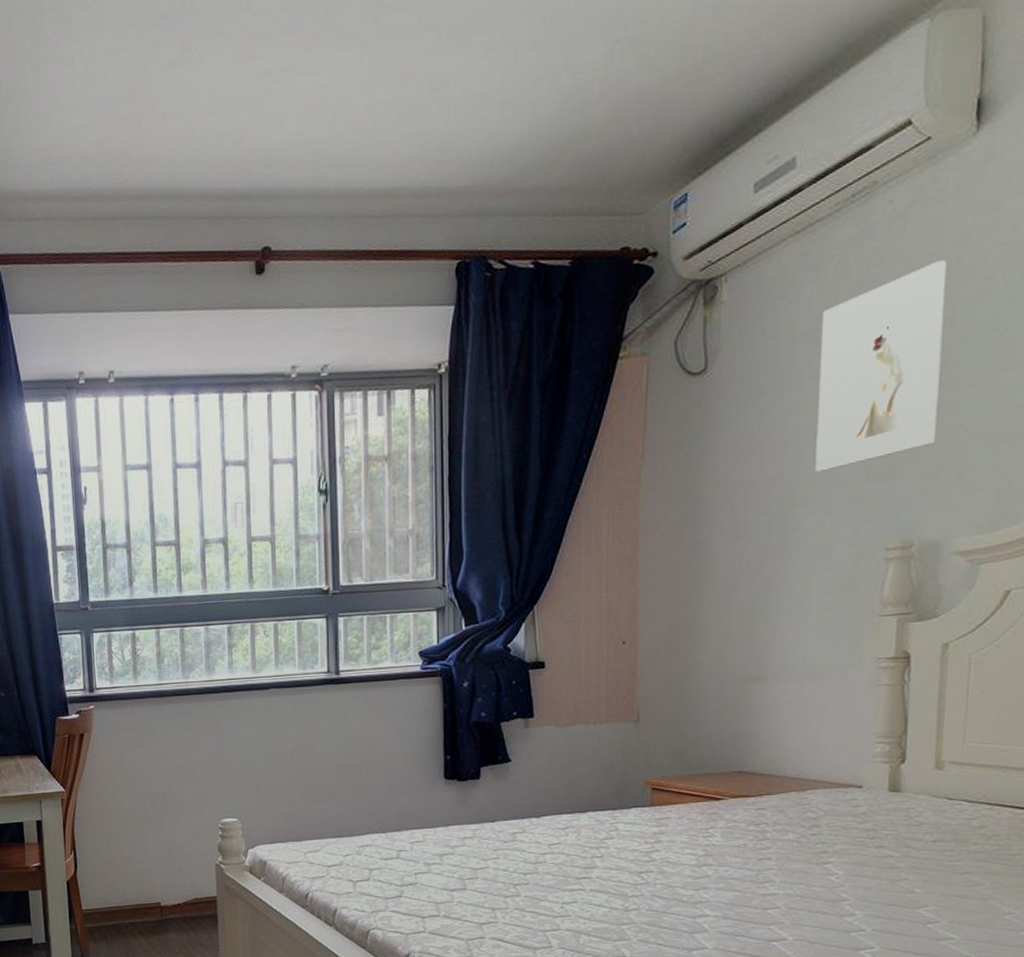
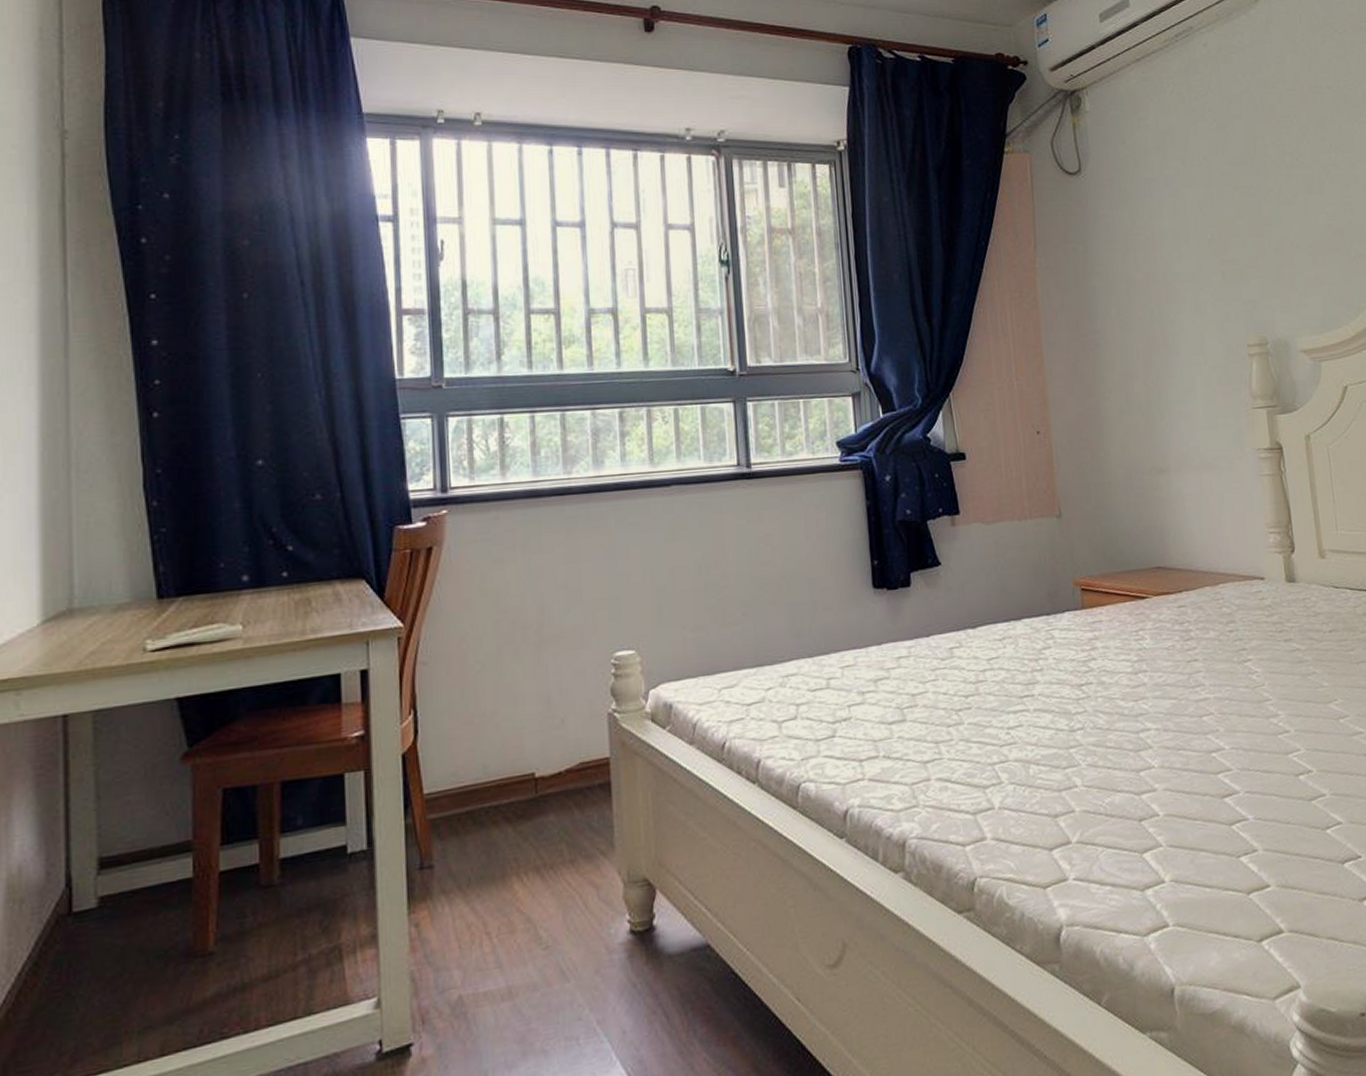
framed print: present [815,260,946,472] -> none [1167,98,1269,271]

